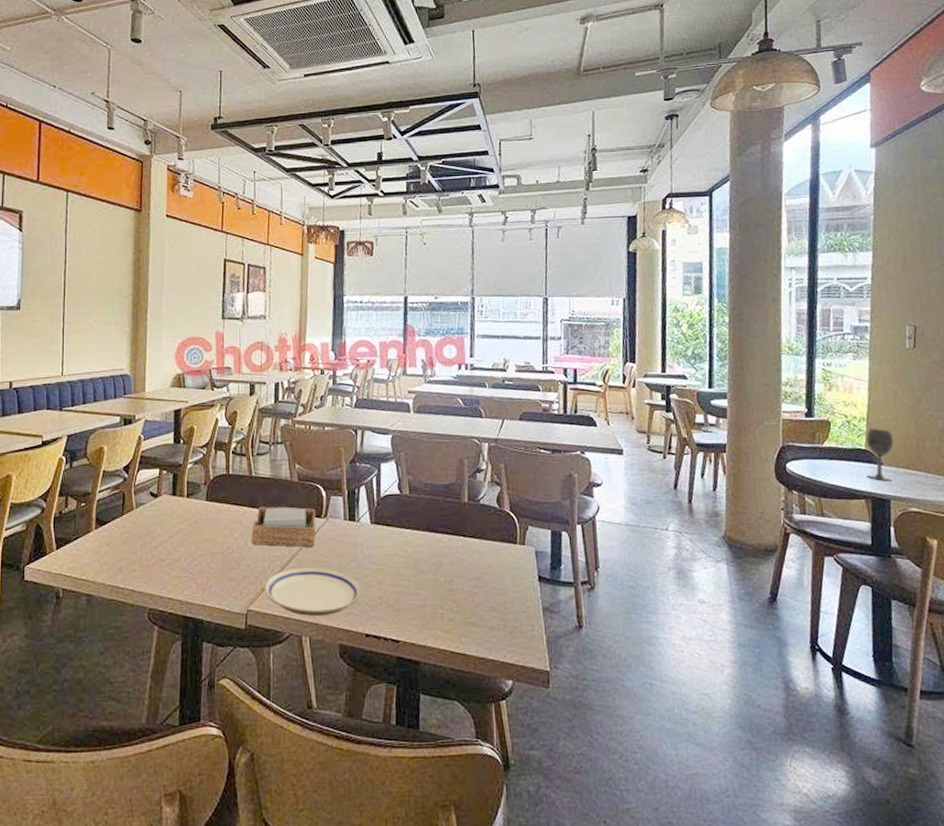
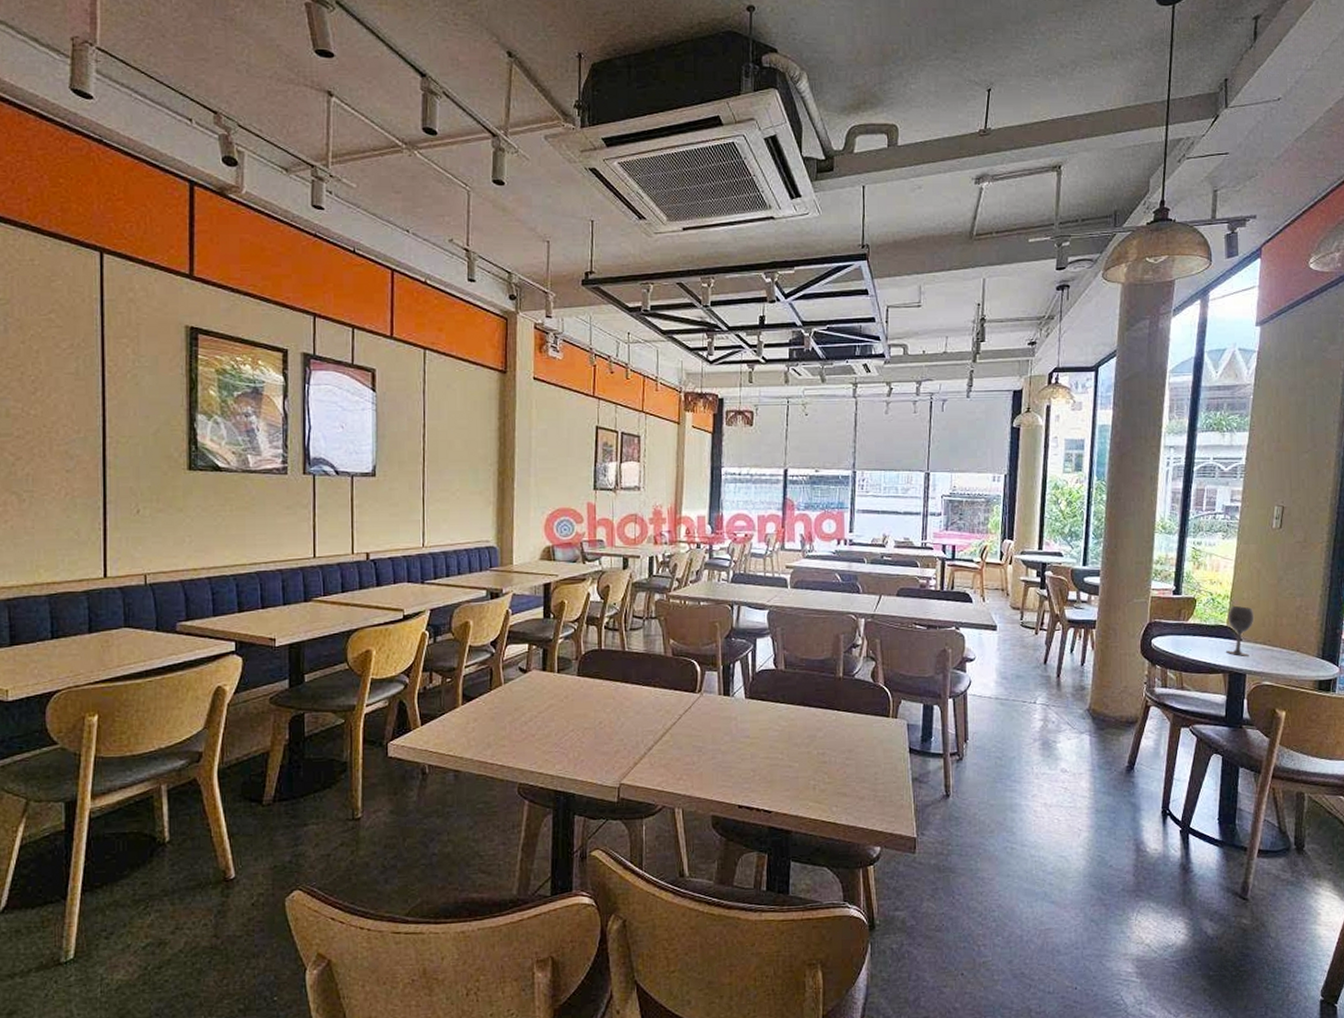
napkin holder: present [251,506,316,548] -> none [624,681,690,722]
plate: present [265,567,361,616] -> none [637,741,735,789]

